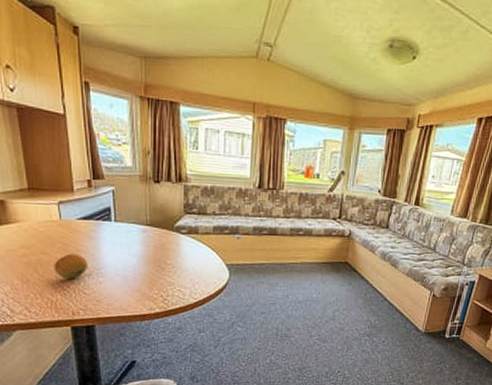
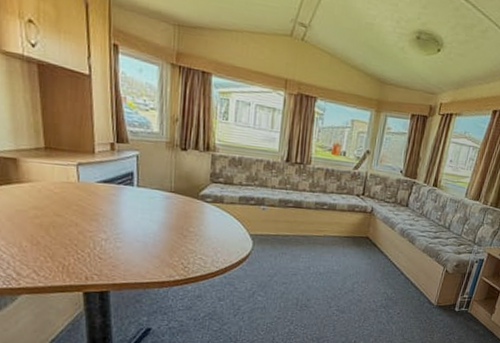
fruit: present [54,253,88,279] -> none [68,217,106,243]

